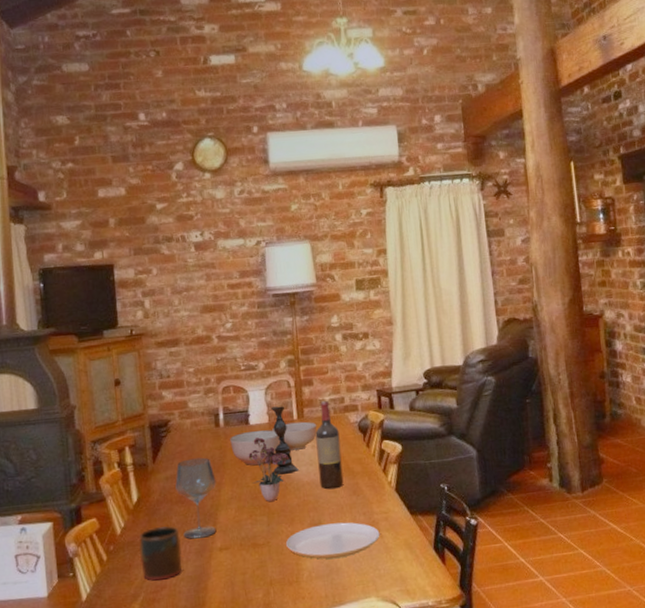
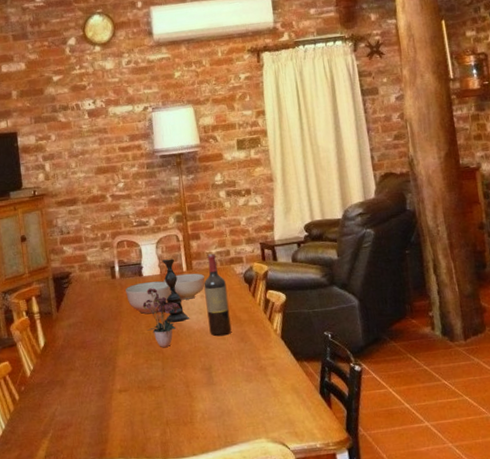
mug: present [139,526,183,581] -> none [46,369,86,419]
wine glass: present [174,457,217,539] -> none [77,306,116,382]
plate: present [286,522,380,559] -> none [180,367,268,402]

